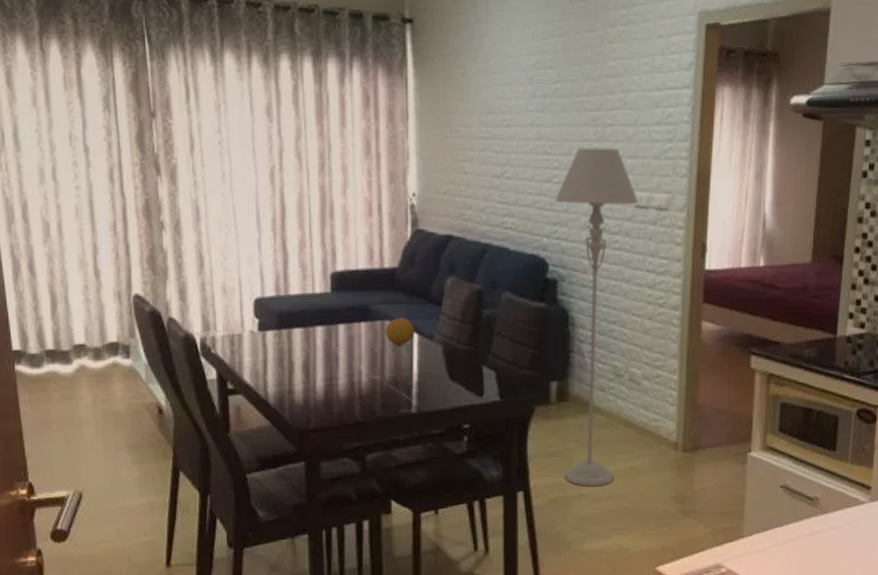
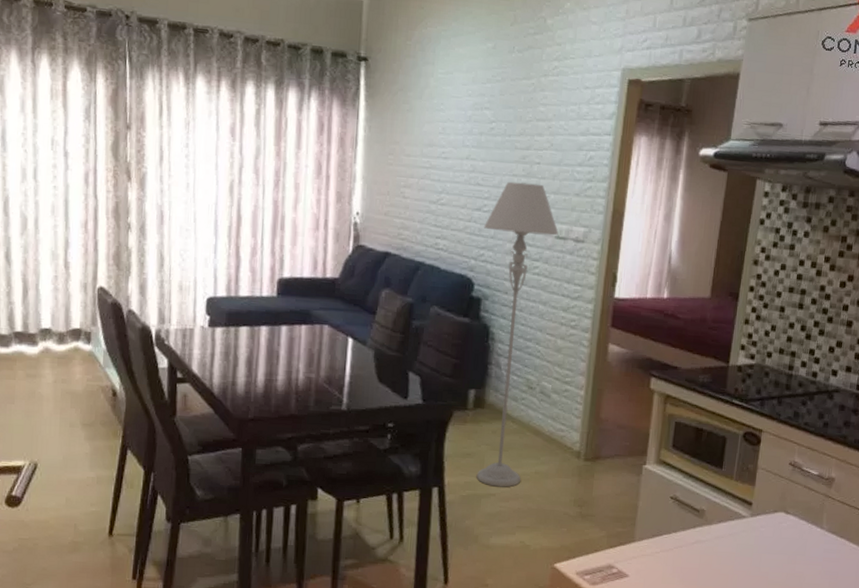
fruit: present [386,317,415,345] -> none [323,323,350,348]

